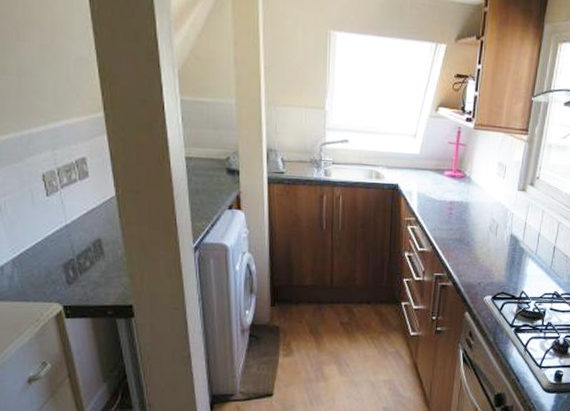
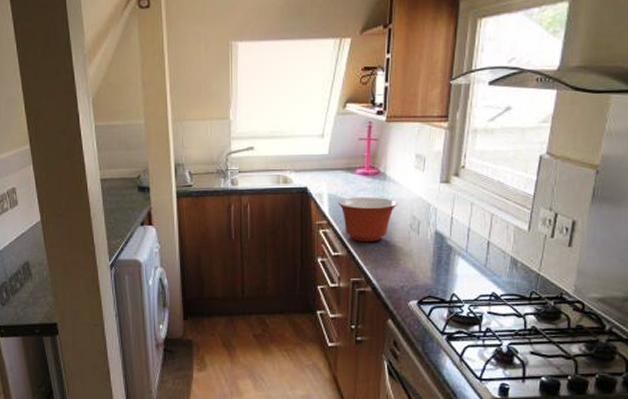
mixing bowl: none [426,197,480,241] -> present [337,196,398,242]

